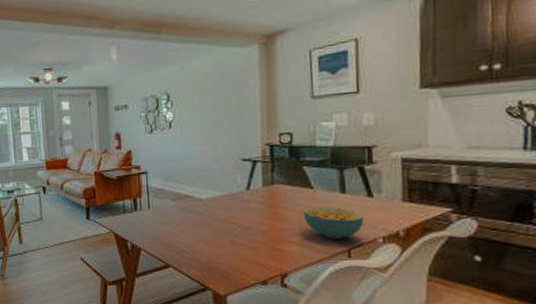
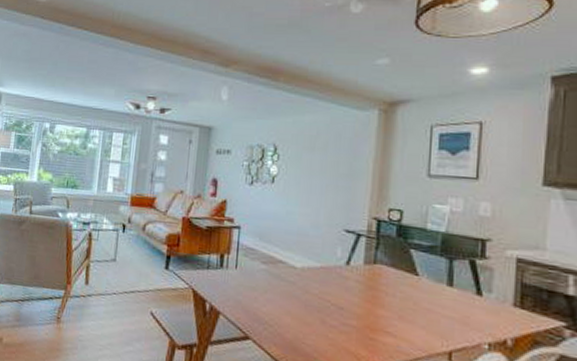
cereal bowl: present [303,206,364,239] -> none [404,295,470,338]

